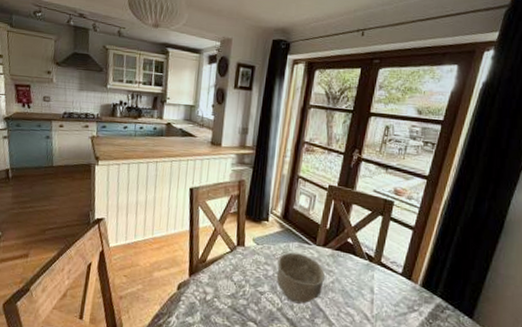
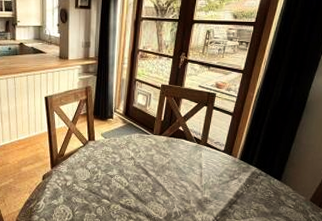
bowl: present [276,252,326,304] -> none [123,142,163,182]

